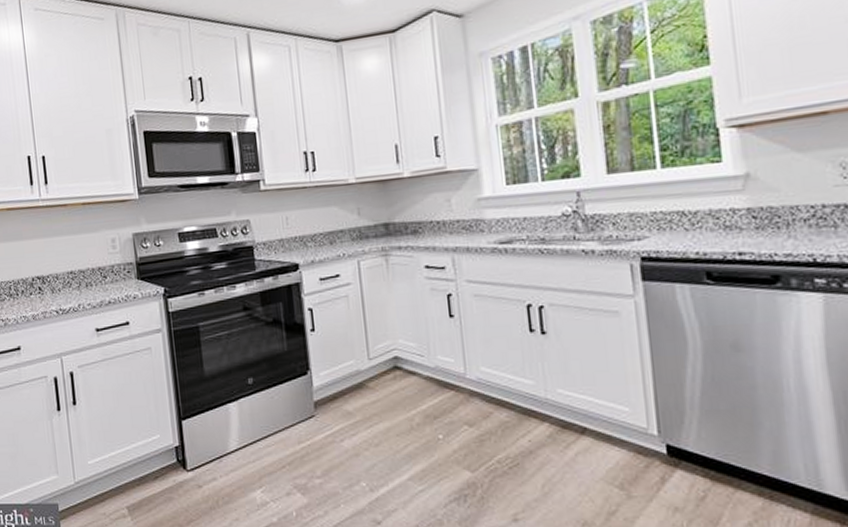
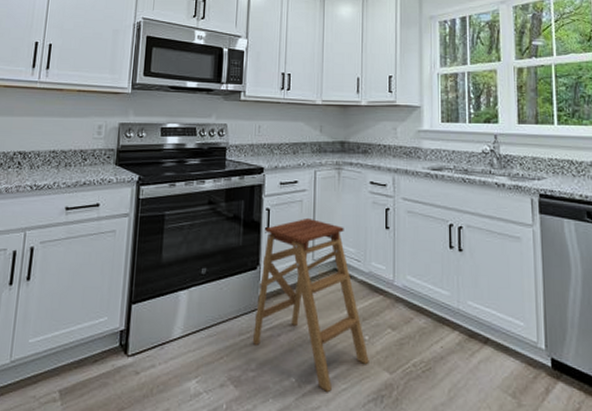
step ladder: none [310,314,447,494] -> present [252,217,369,392]

